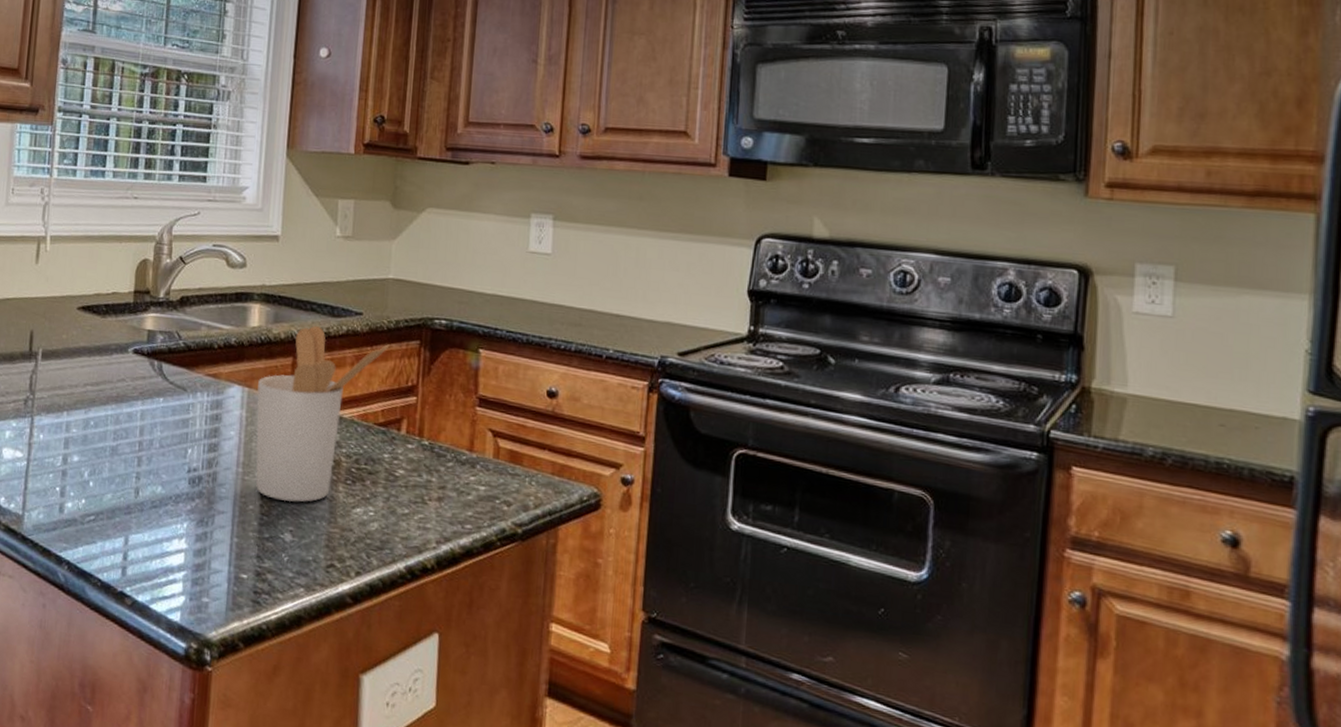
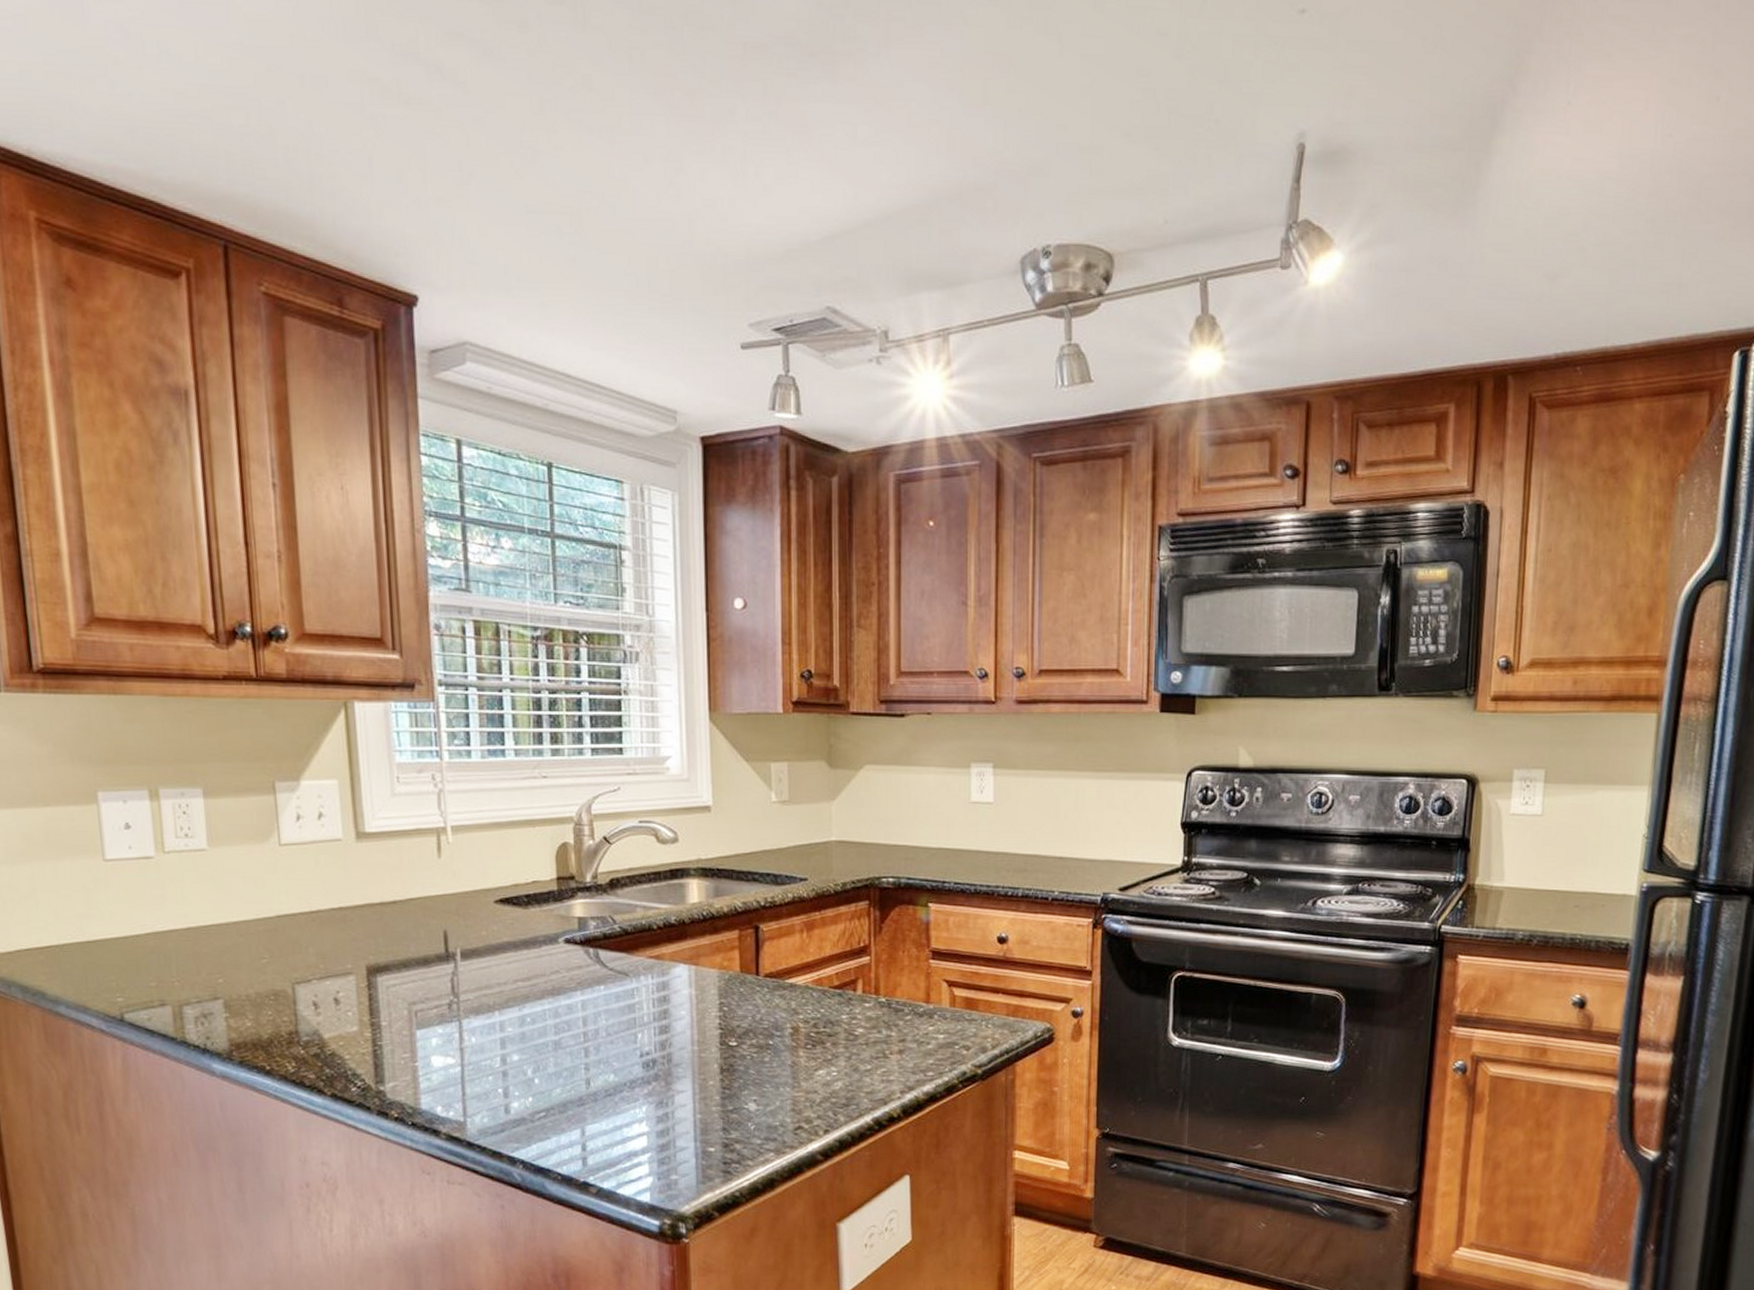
utensil holder: present [255,326,390,502] -> none [705,896,838,1073]

